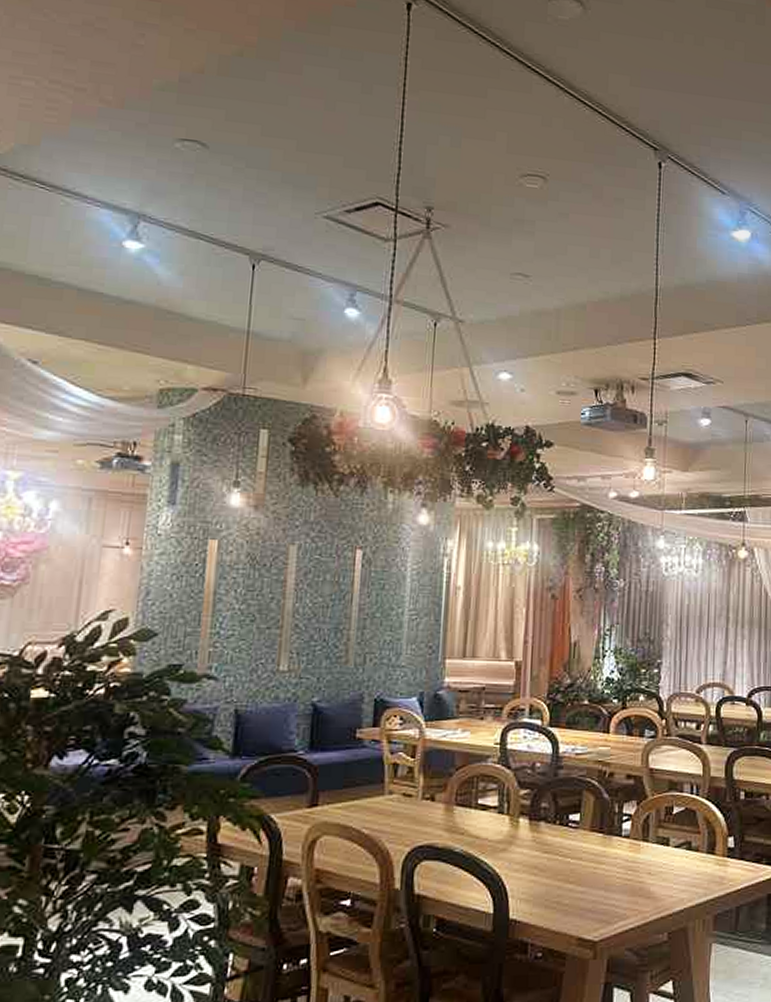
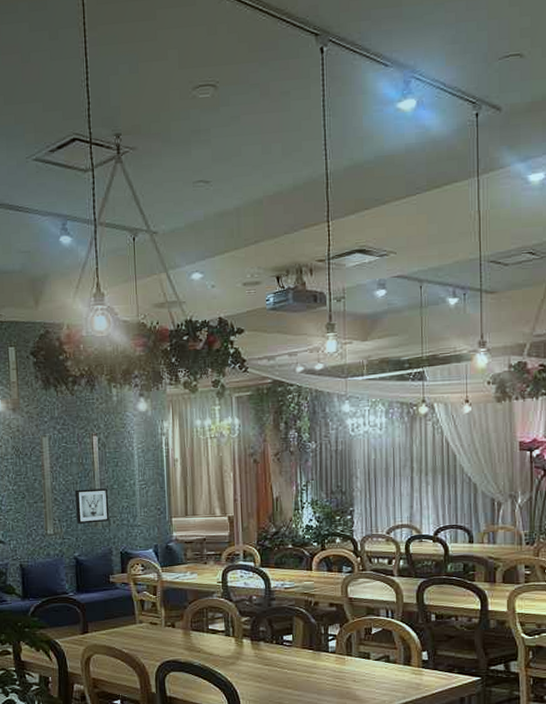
wall art: none [321,615,367,660] -> present [75,488,110,524]

